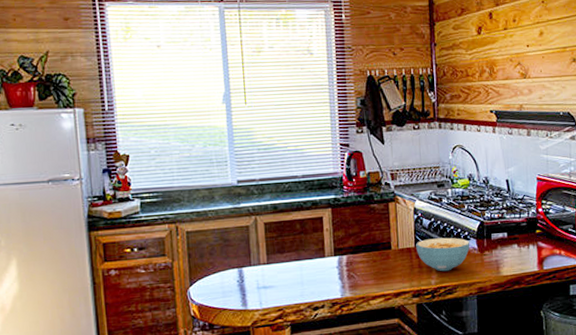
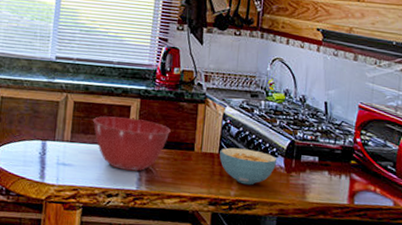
mixing bowl: none [287,228,366,281] -> present [93,116,171,171]

